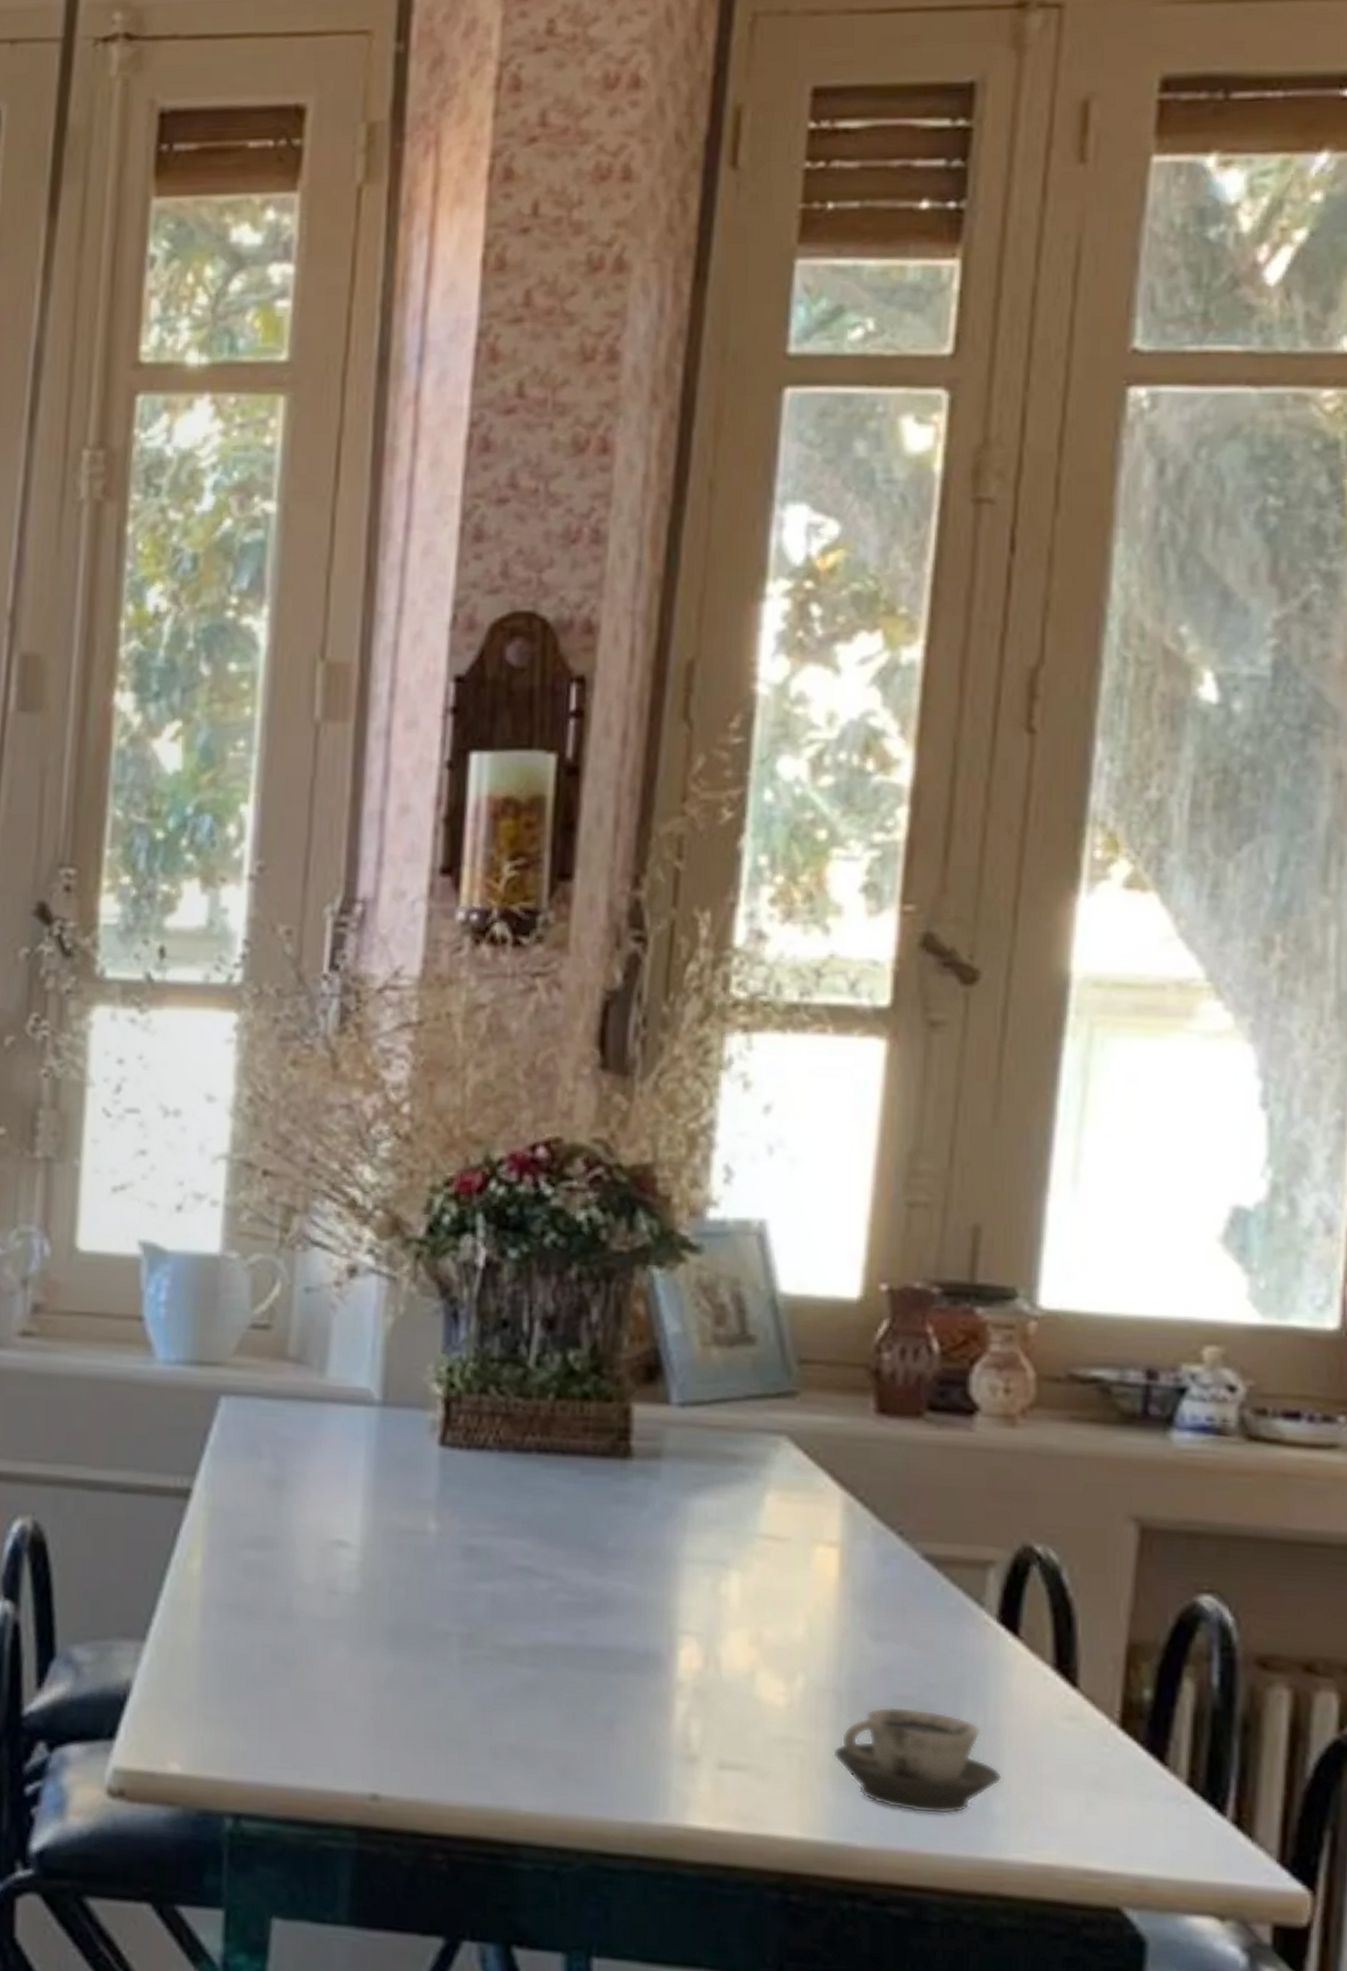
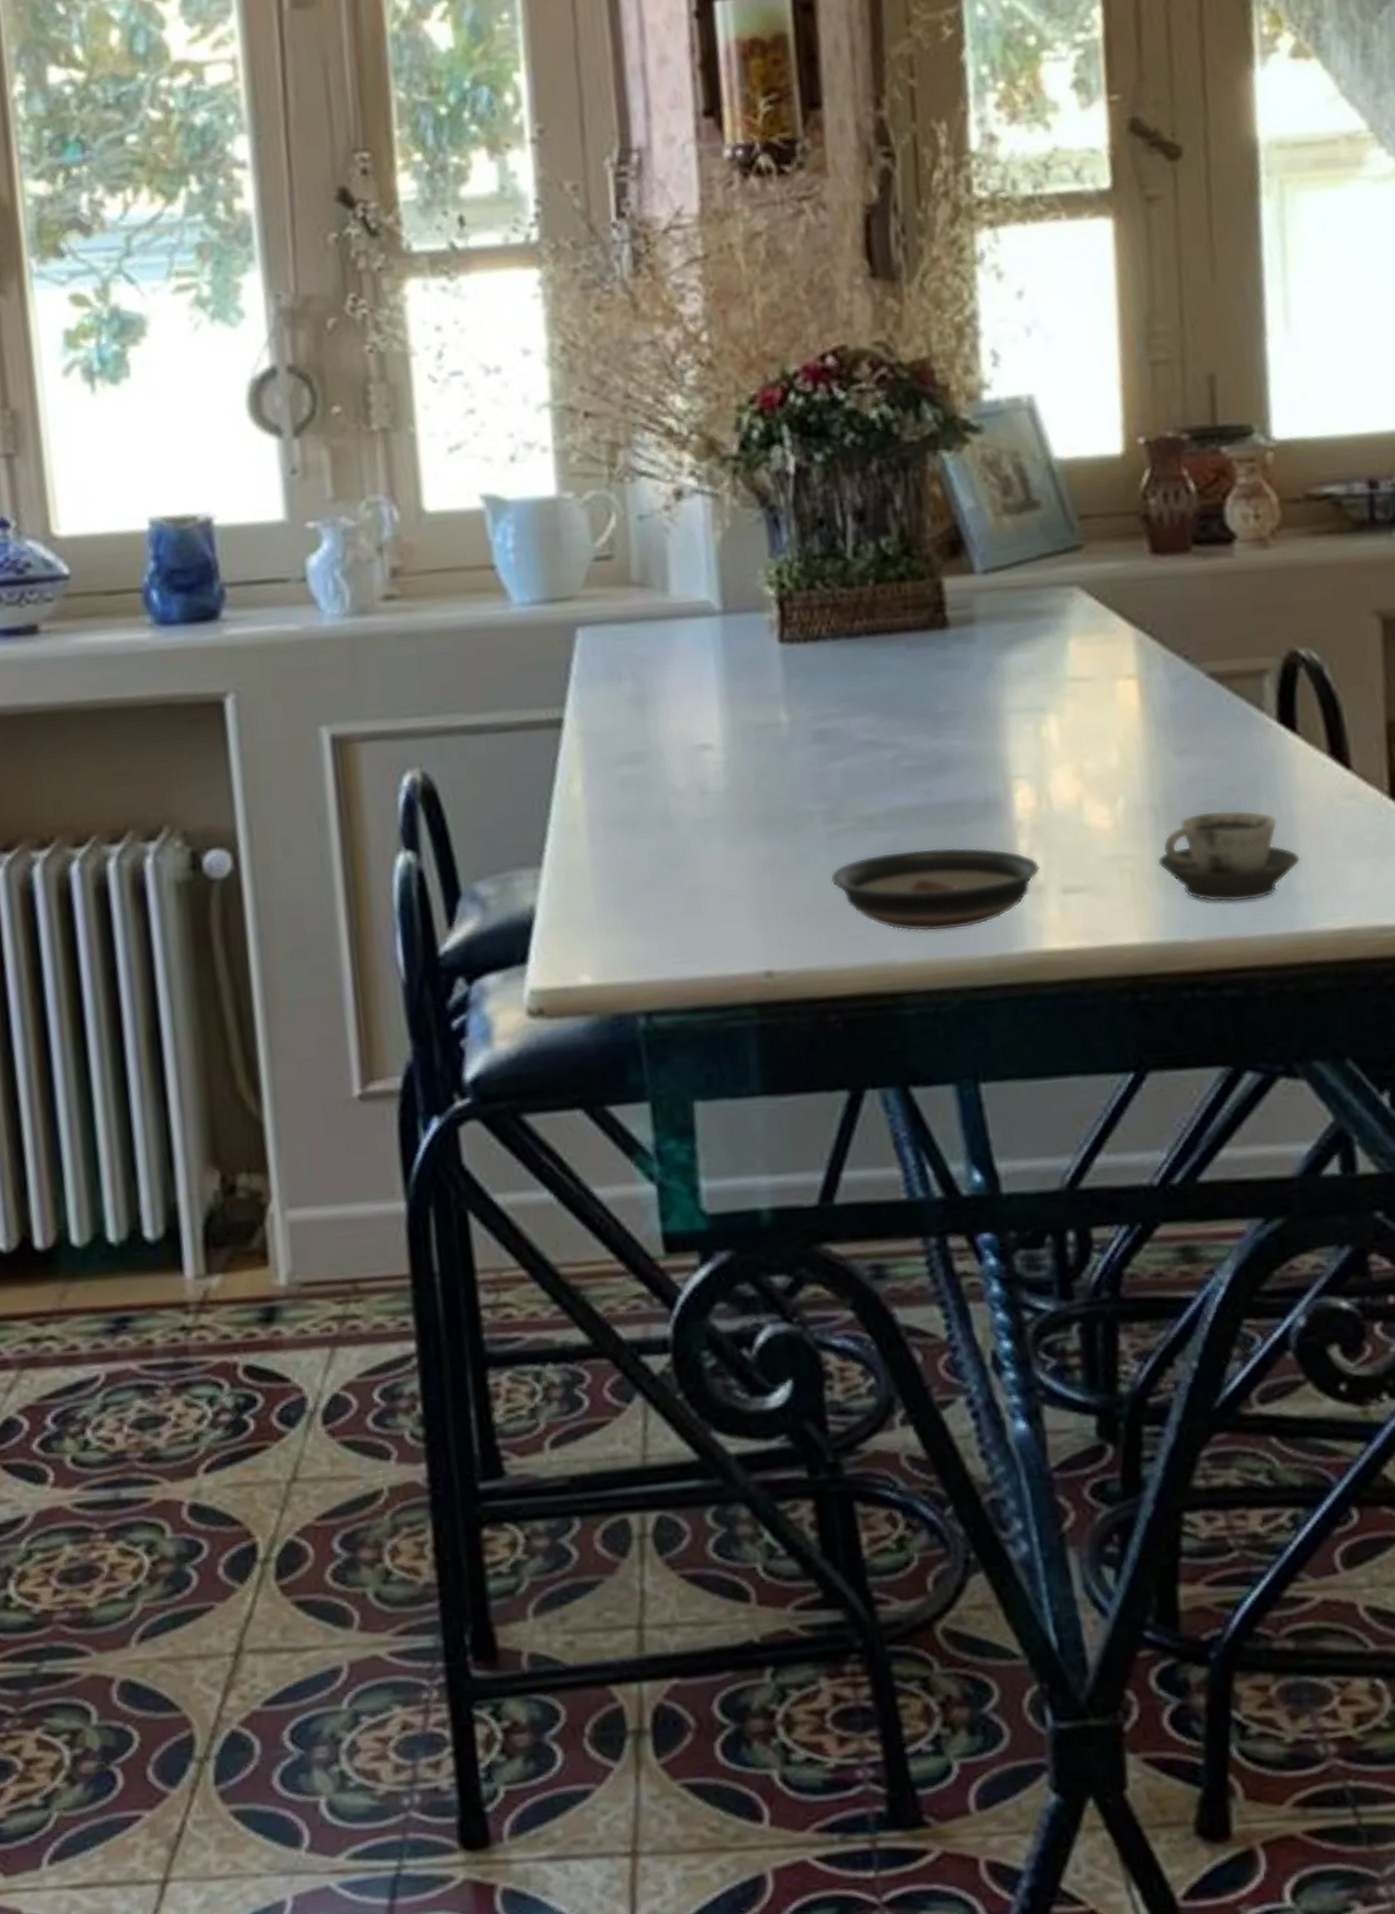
saucer: none [458,1690,697,1787] -> present [830,847,1041,932]

